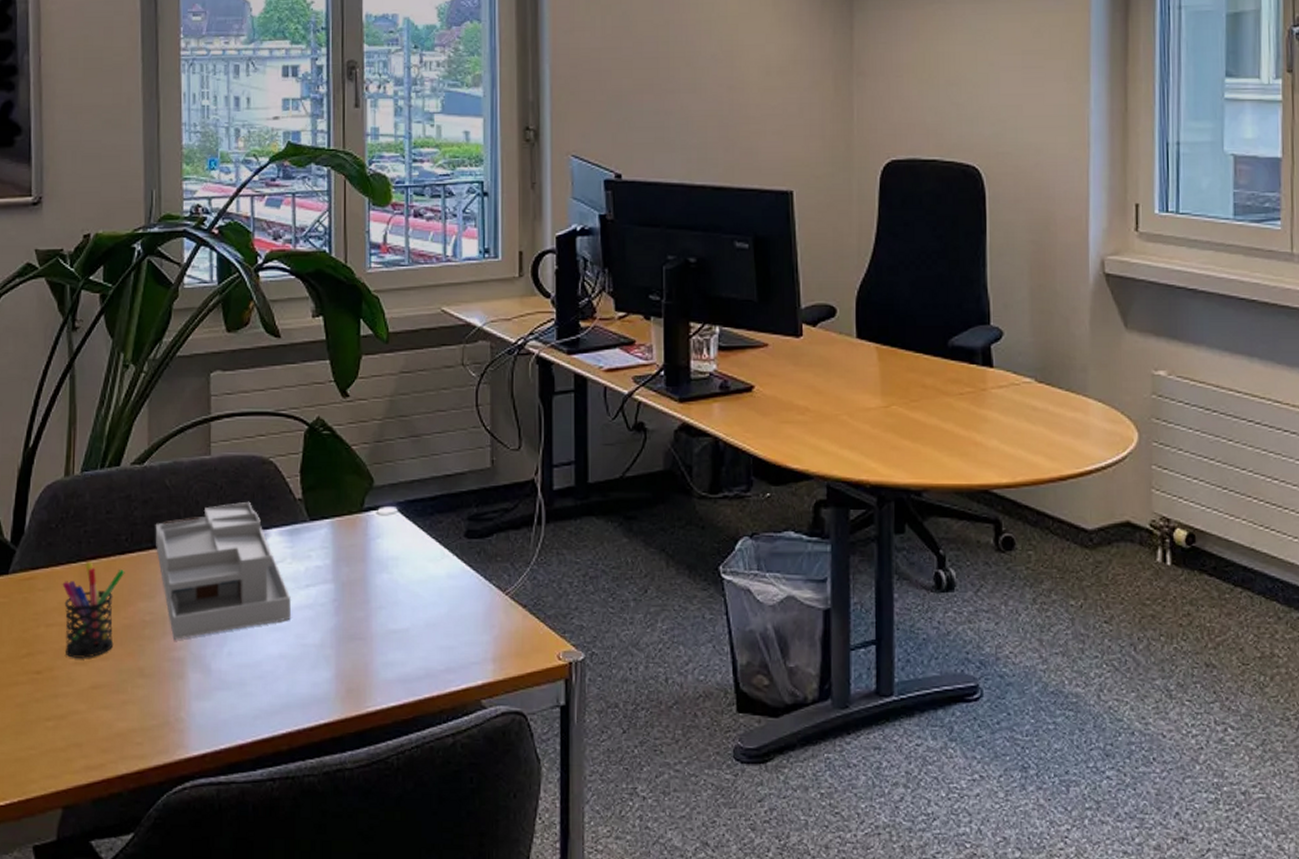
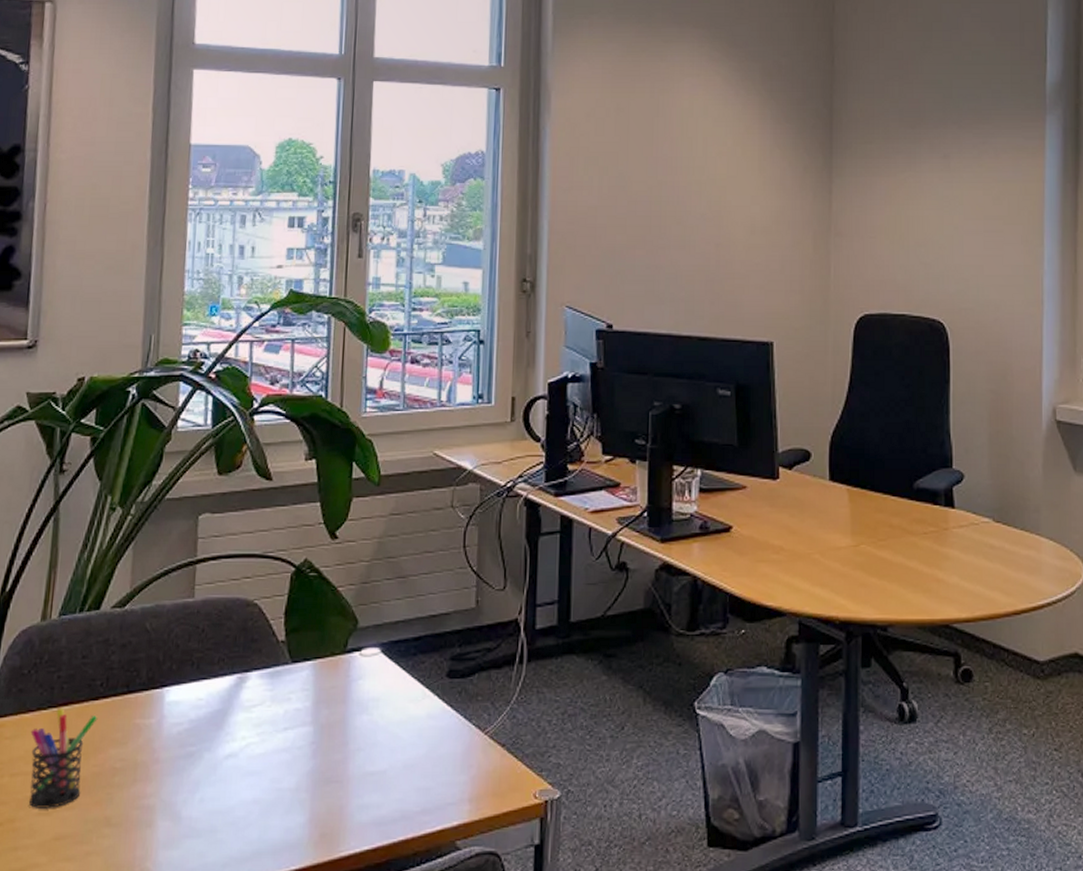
desk organizer: present [155,501,292,640] -> none [132,644,269,787]

